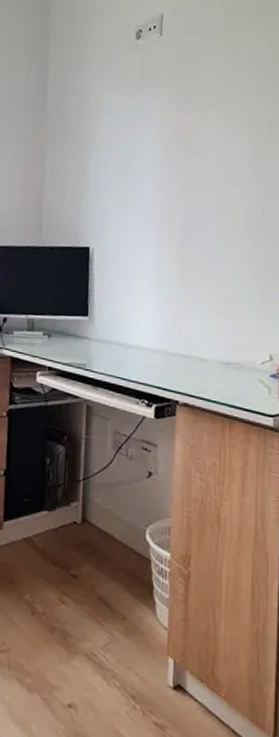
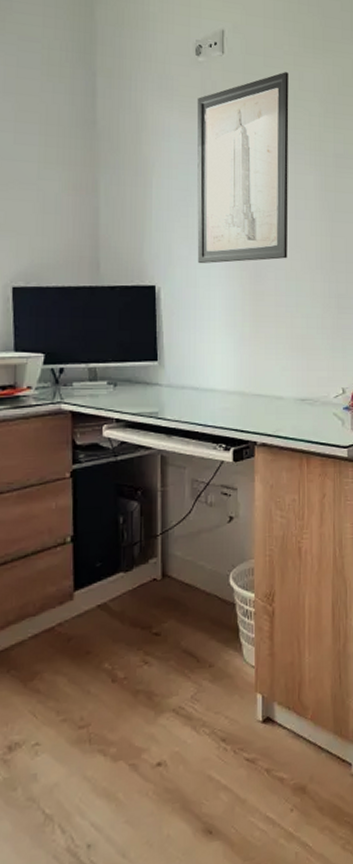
wall art: none [129,47,224,228] -> present [197,72,289,264]

